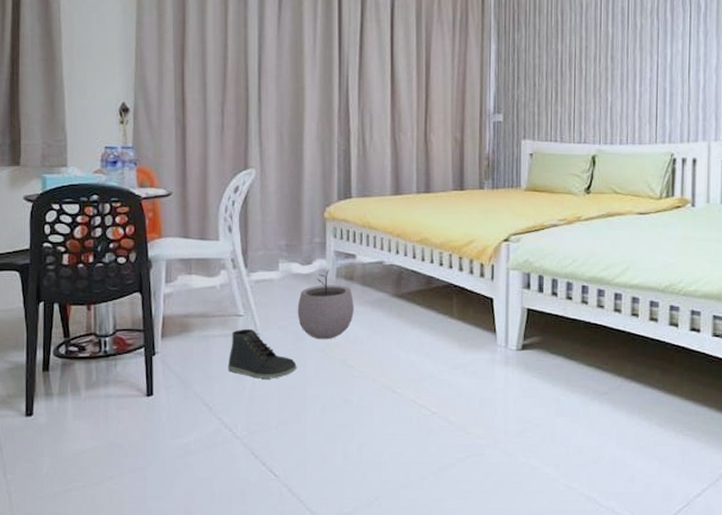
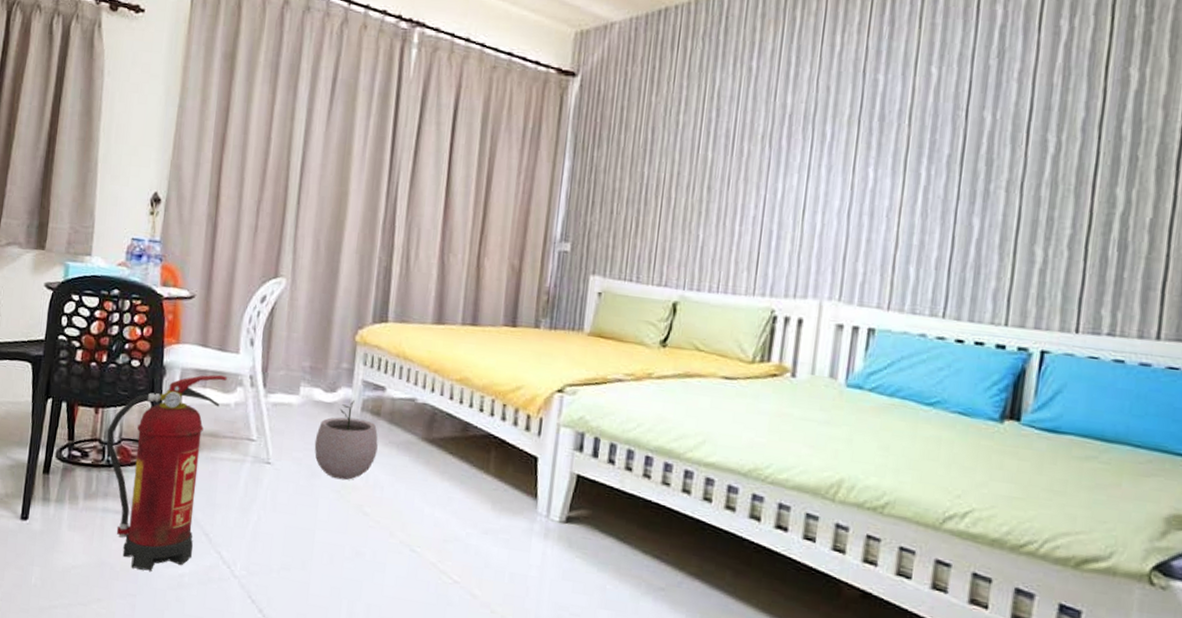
fire extinguisher: none [101,262,211,445] -> present [106,375,228,571]
sneaker: present [227,328,297,379] -> none [233,455,308,516]

